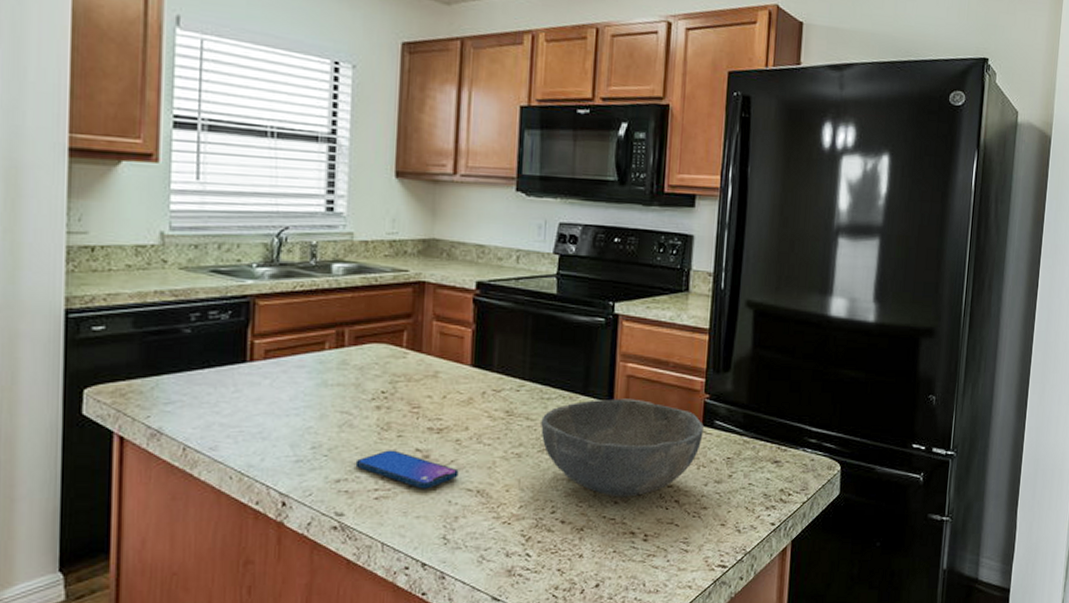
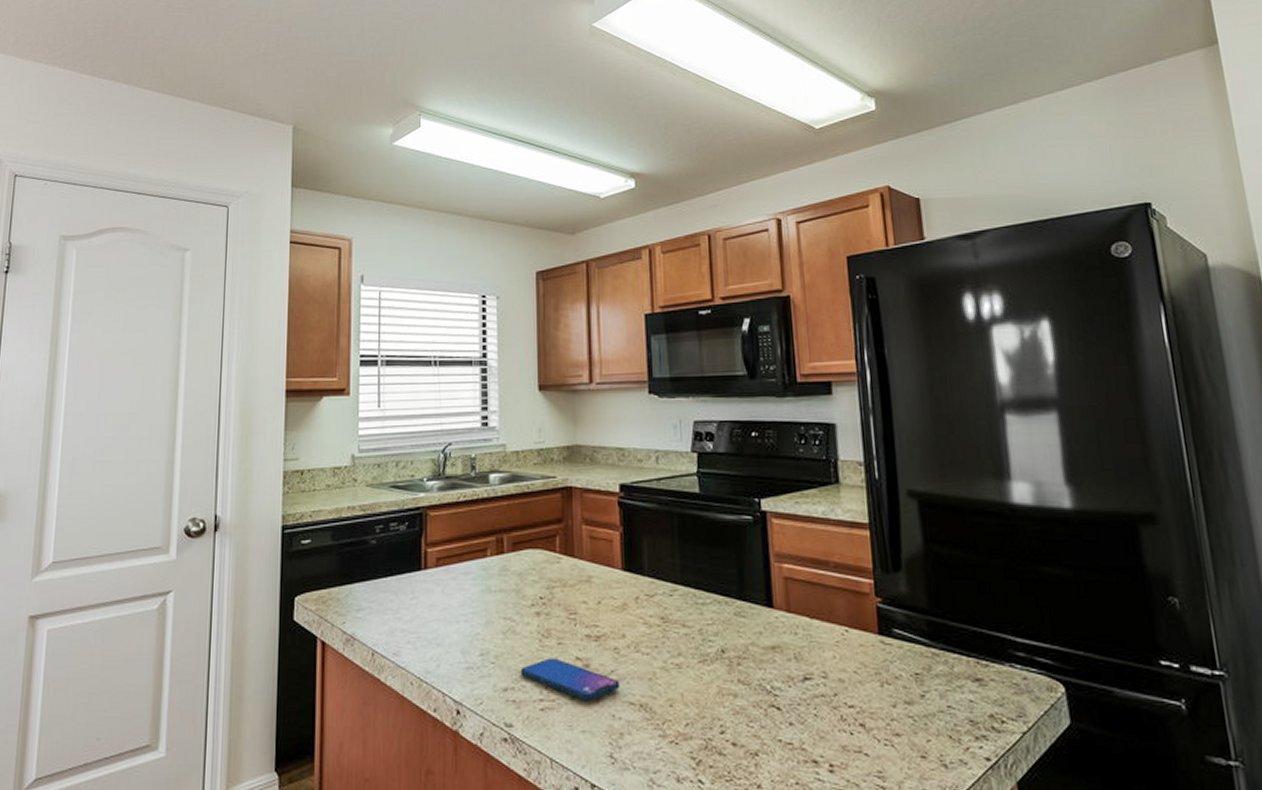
bowl: present [541,398,704,498] -> none [698,603,881,718]

